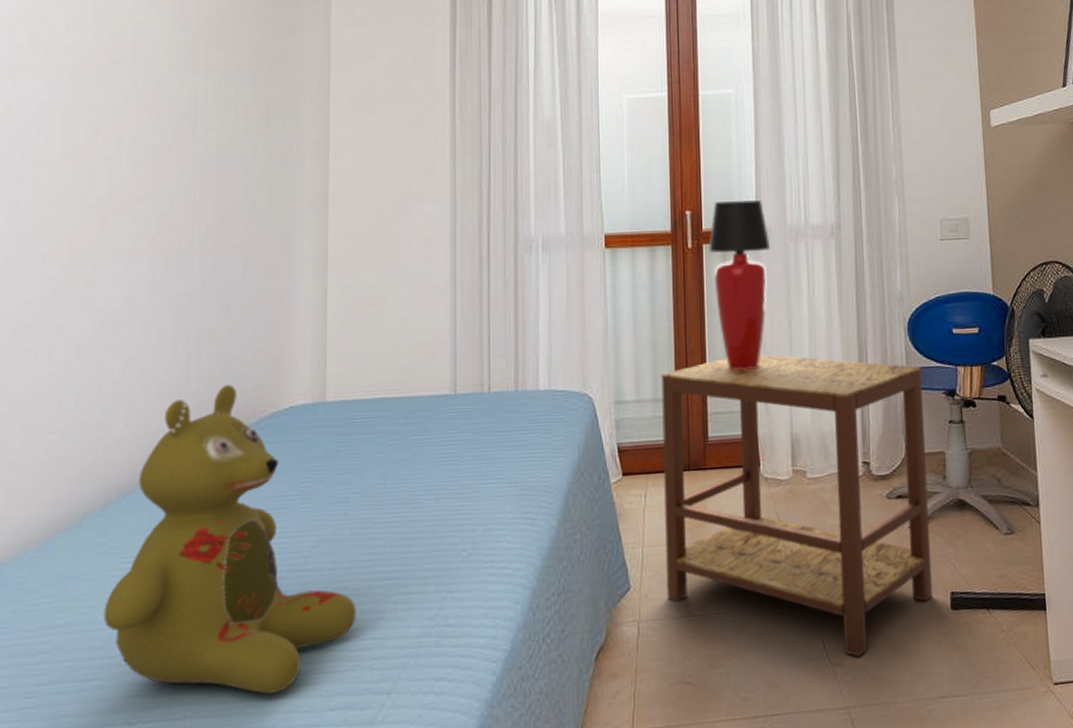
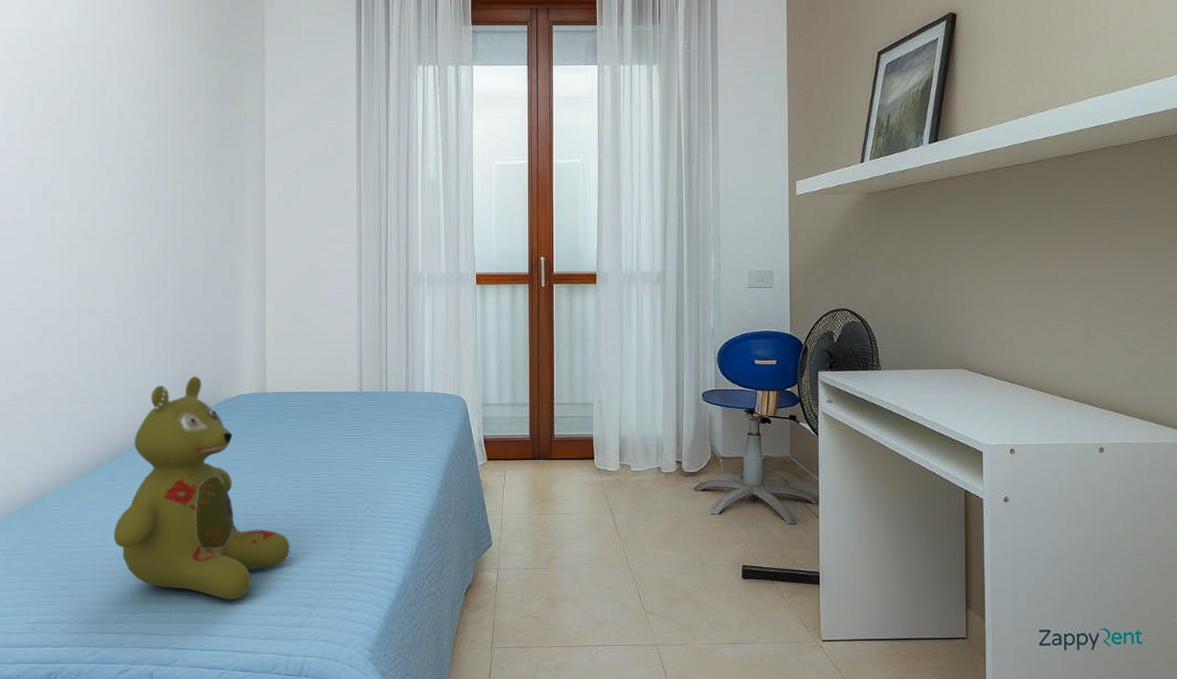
side table: present [661,353,932,657] -> none [518,372,728,608]
table lamp: present [708,200,771,371] -> none [558,250,608,385]

